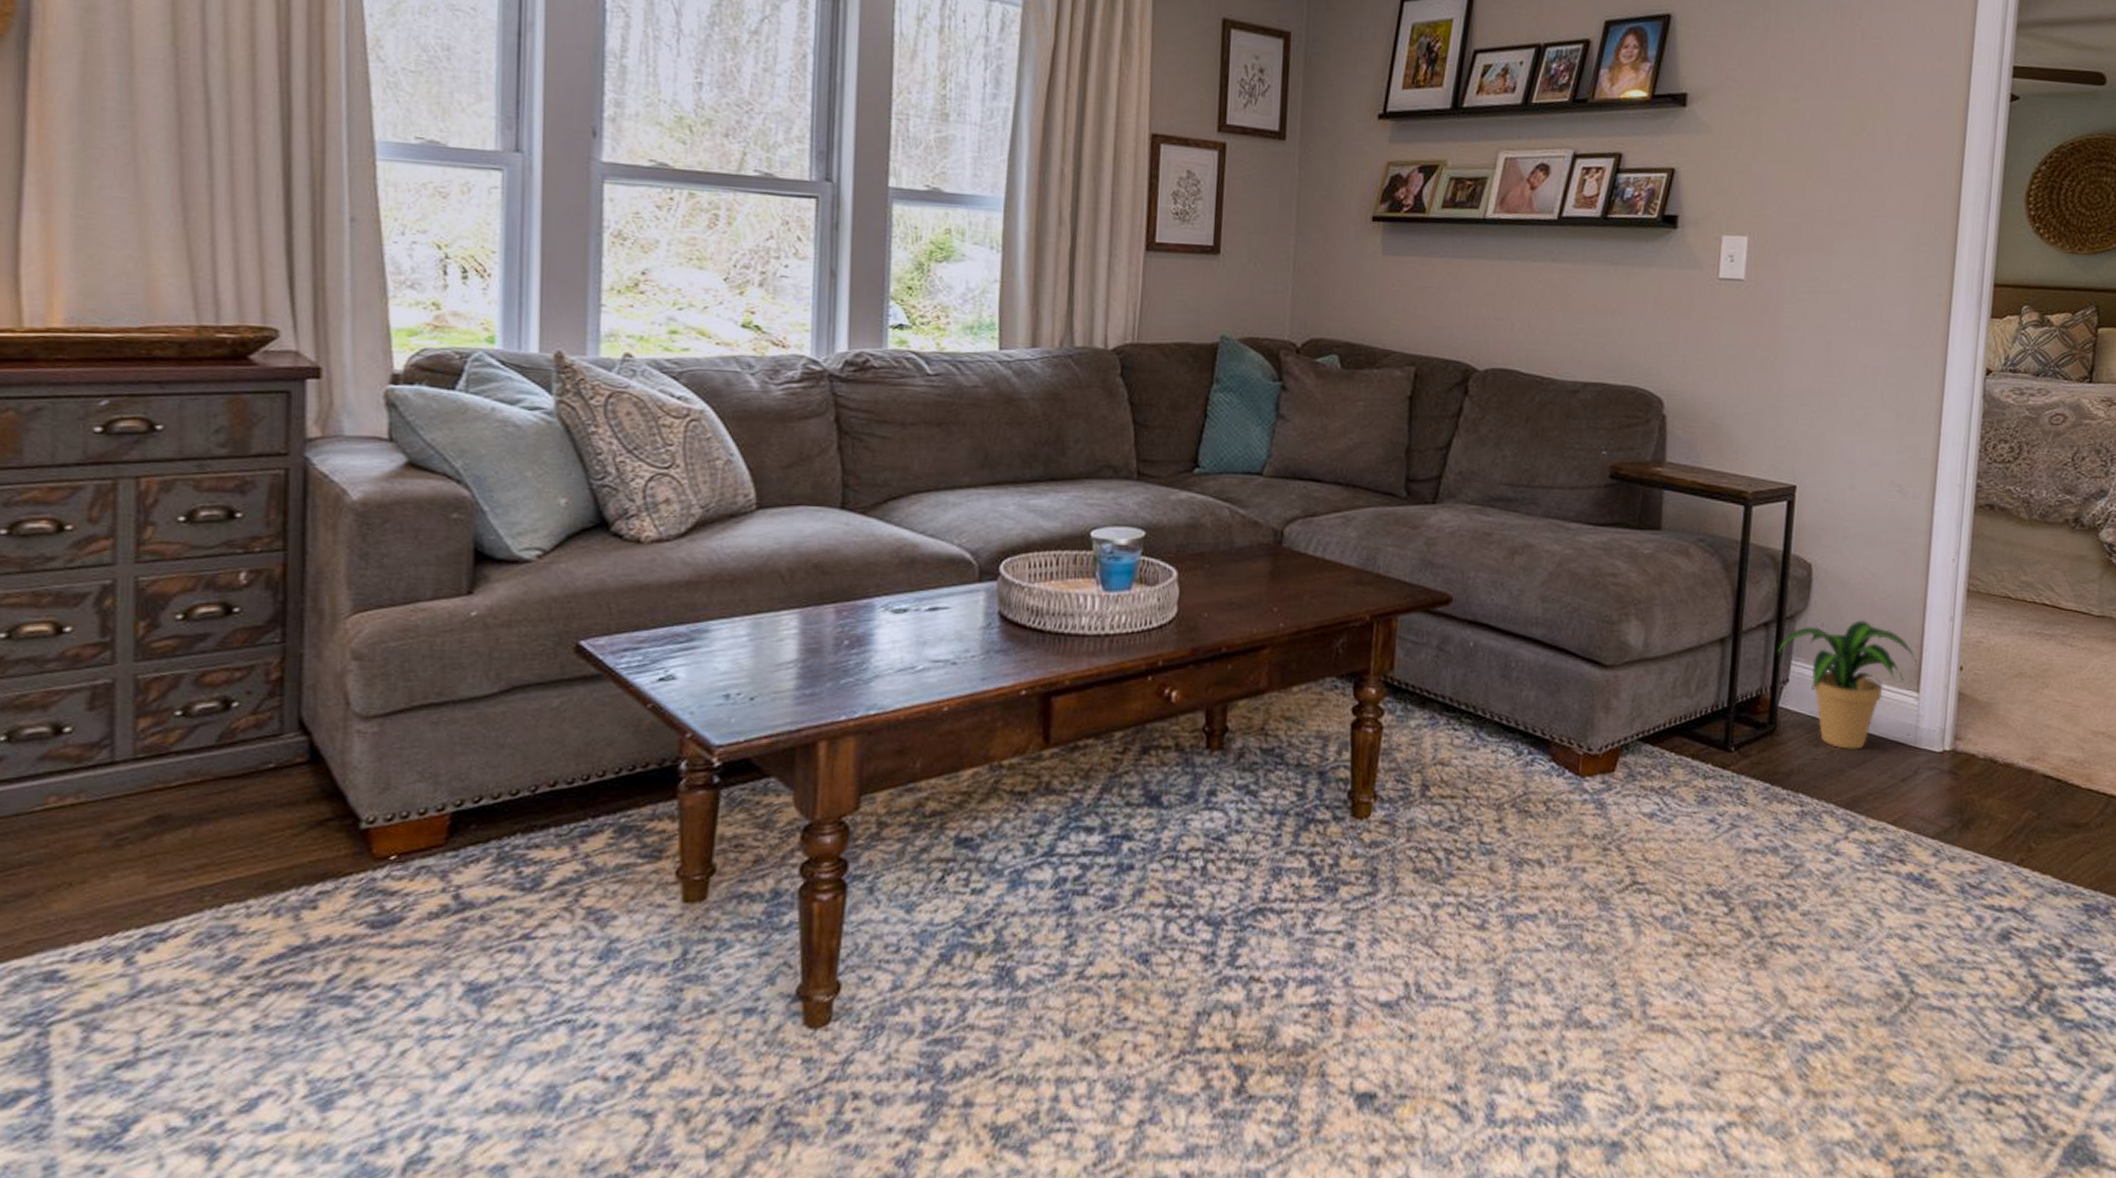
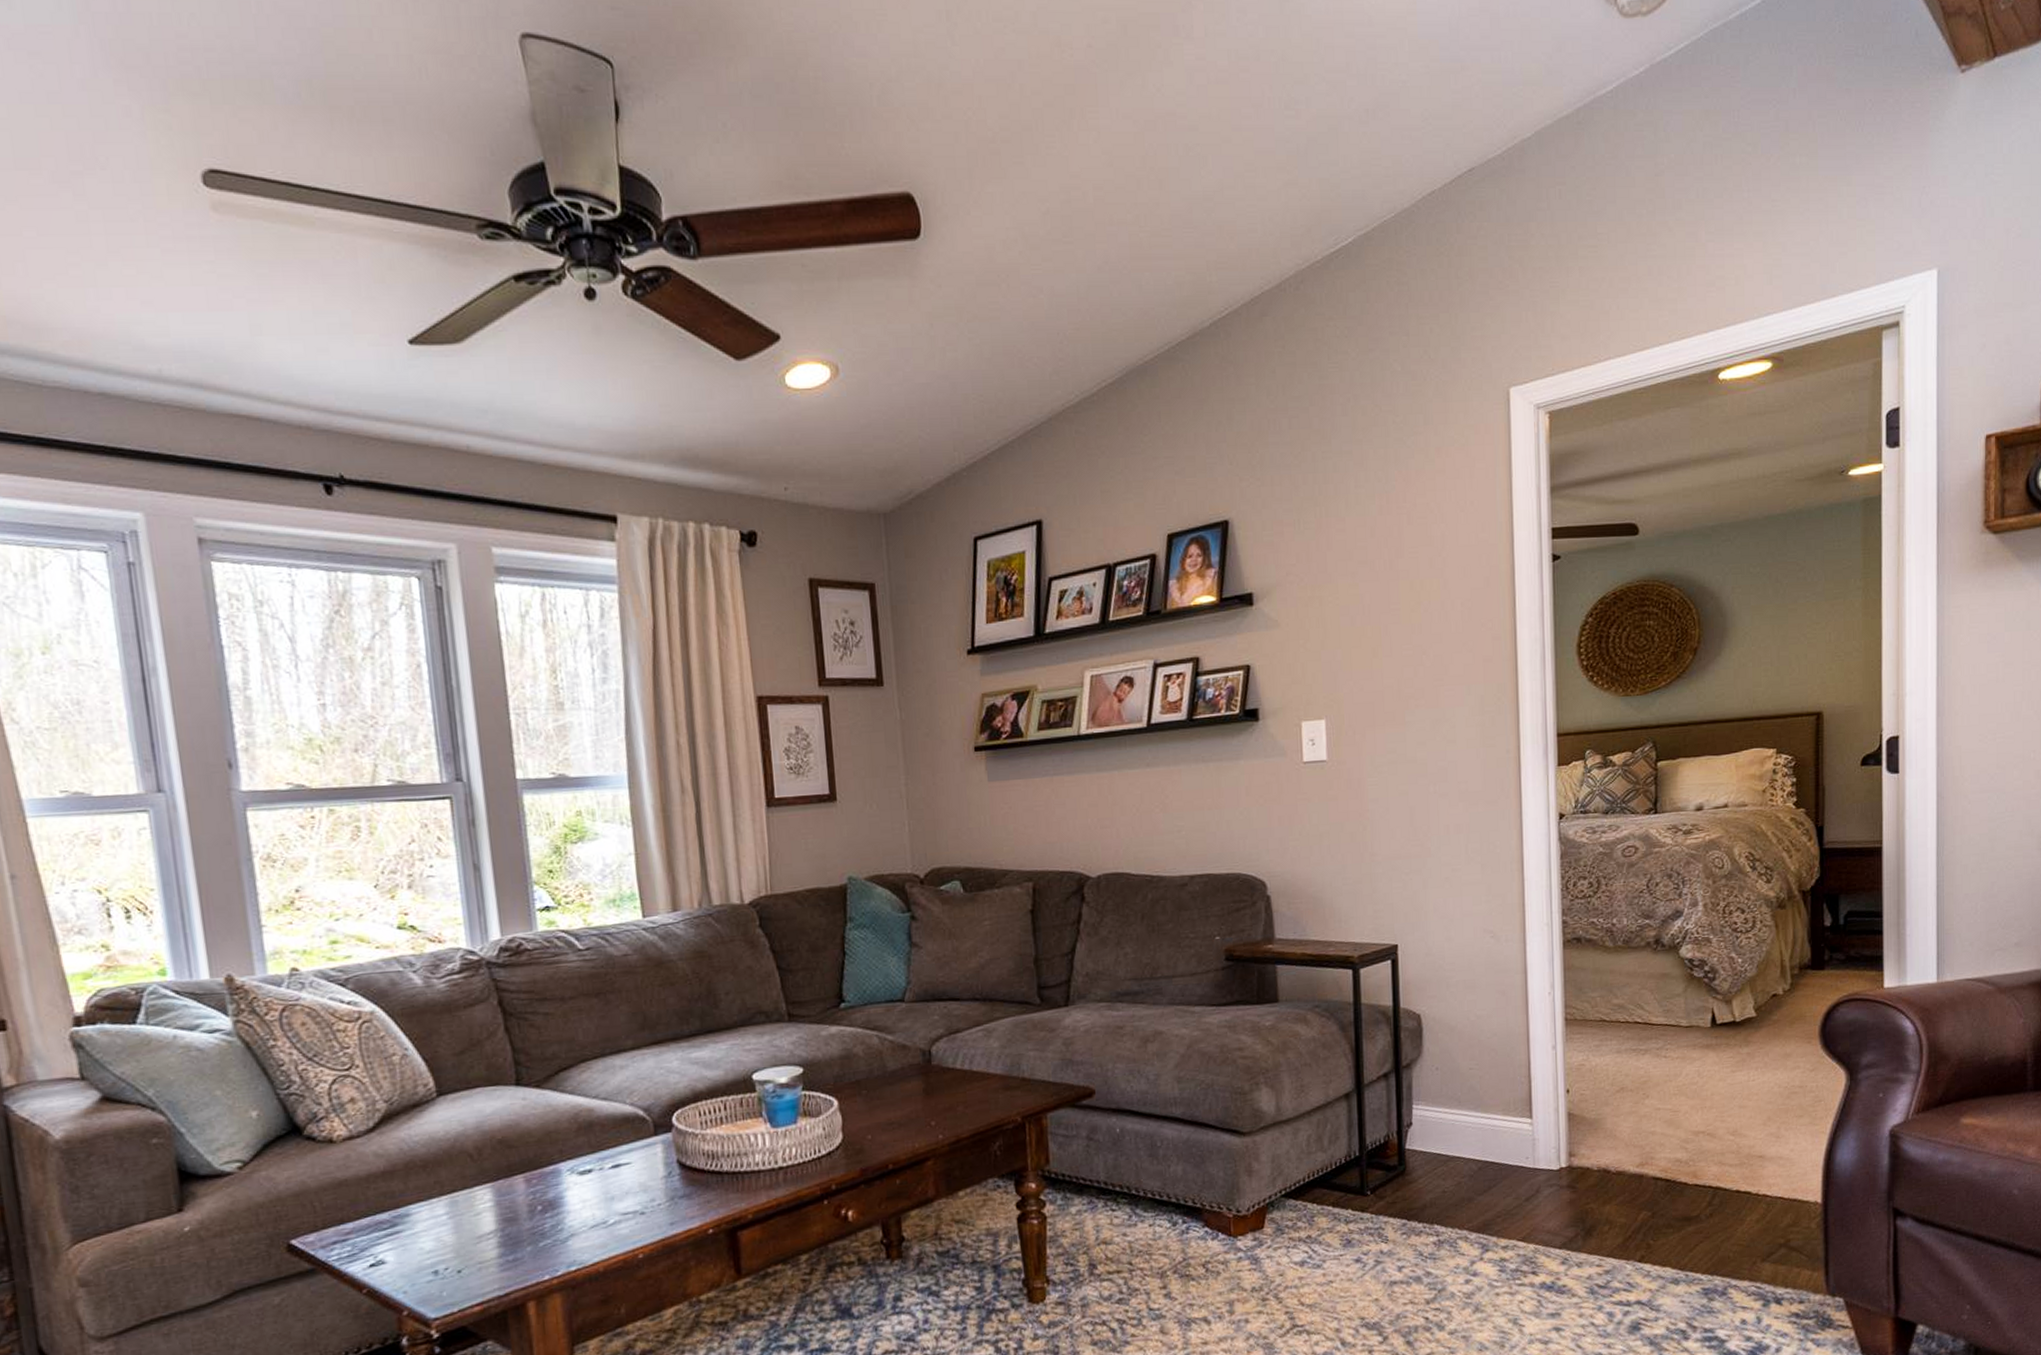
potted plant: present [1778,620,1918,750] -> none [1399,1059,1528,1179]

